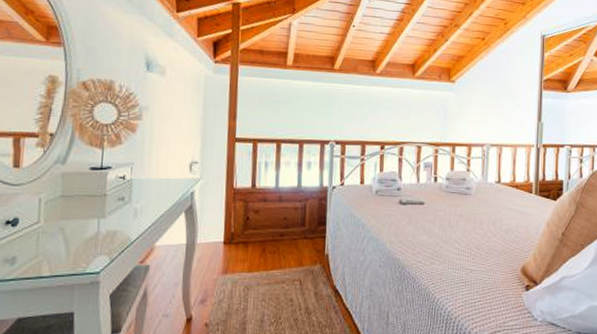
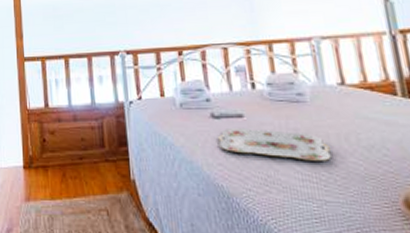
serving tray: none [402,212,481,240] -> present [218,127,332,161]

